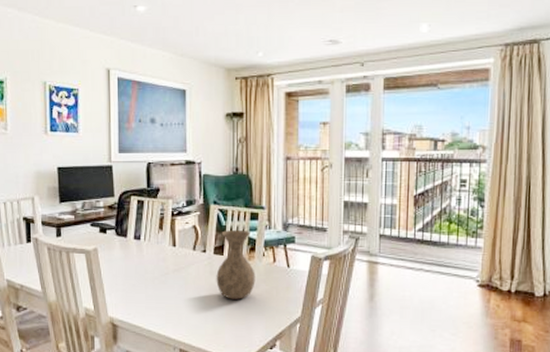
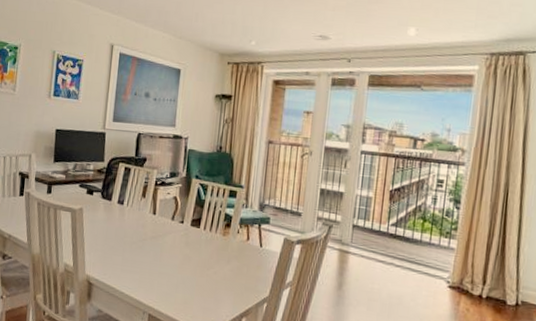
vase: present [216,229,255,300] -> none [190,204,229,273]

